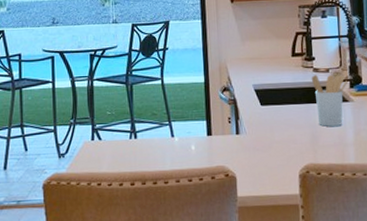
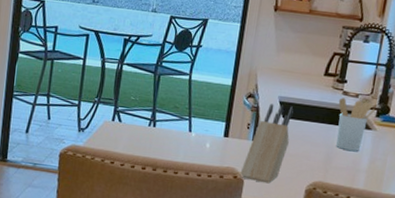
knife block: none [231,92,273,176] -> present [239,104,294,184]

